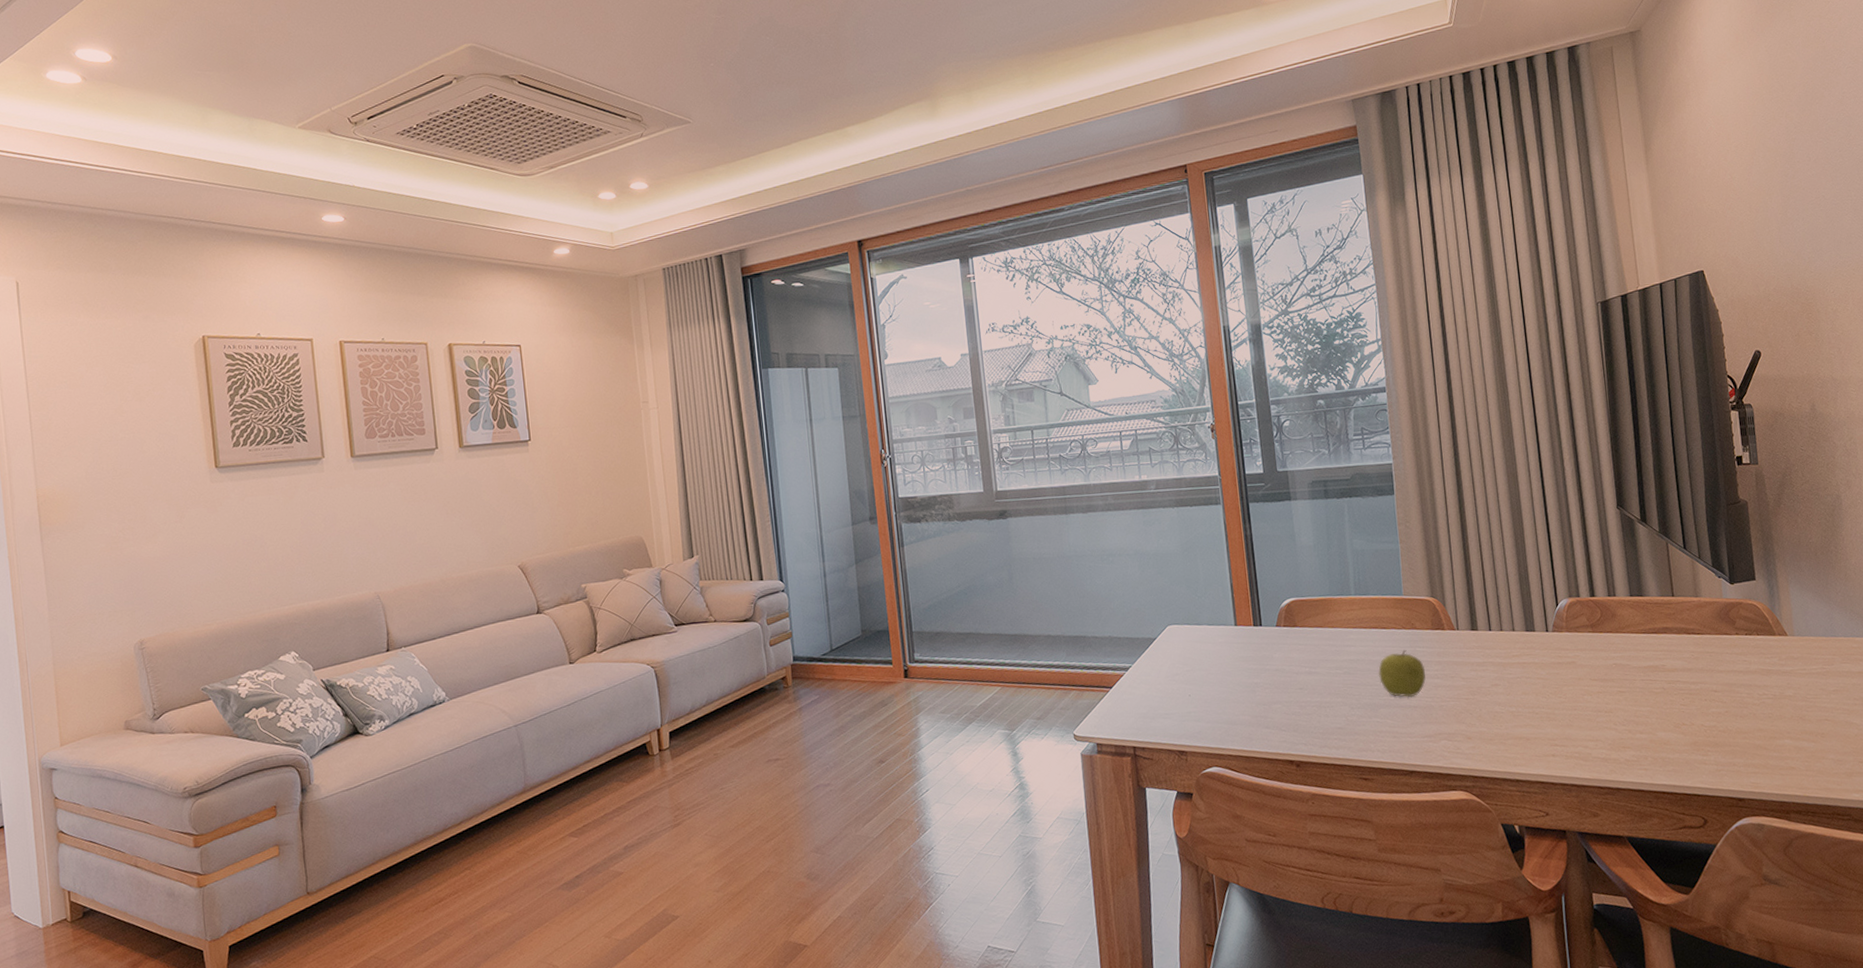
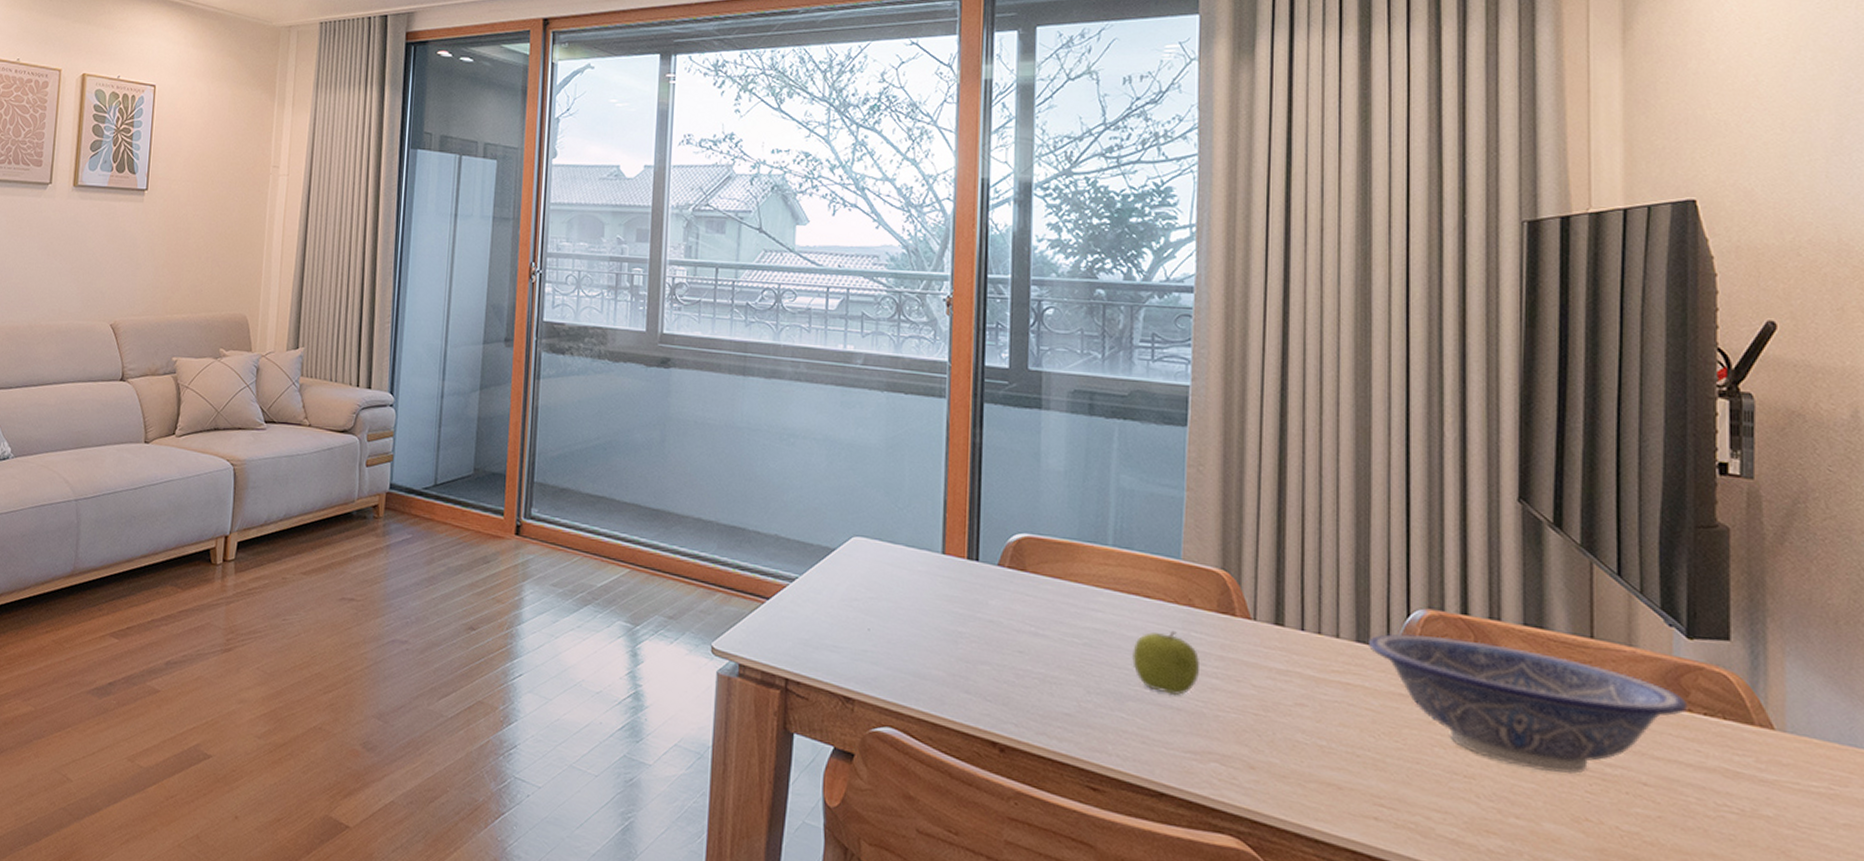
decorative bowl: none [1534,613,1736,697] -> present [1369,633,1688,774]

